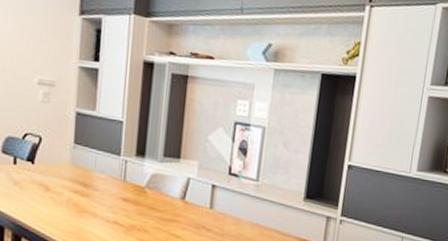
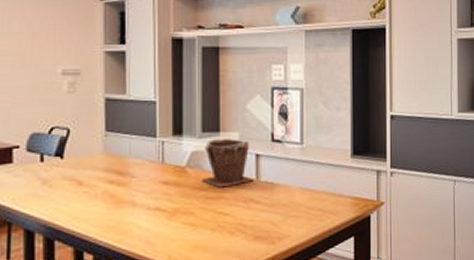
plant pot: none [158,164,207,212] -> present [201,138,253,188]

